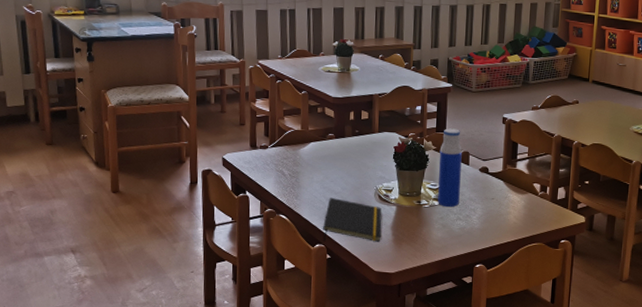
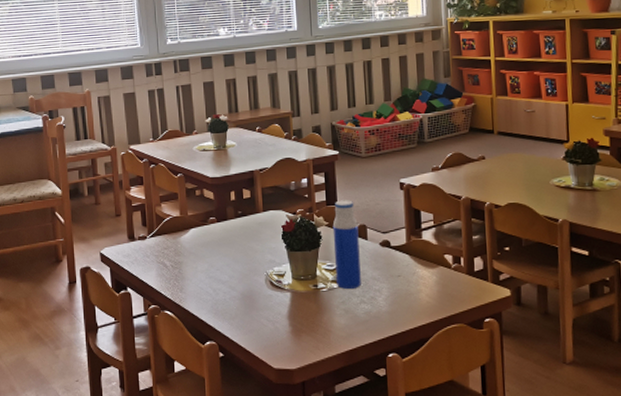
notepad: present [323,197,382,242] -> none [212,287,277,338]

